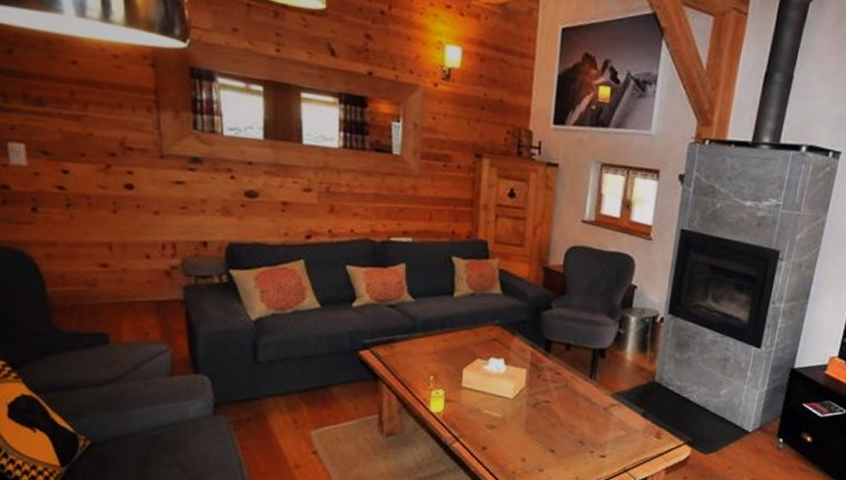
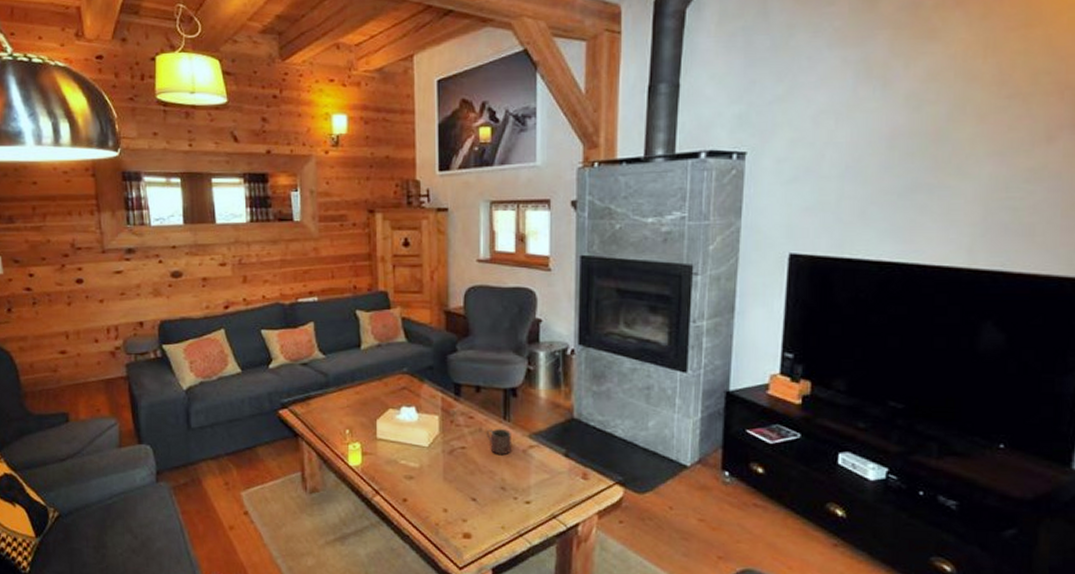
mug: none [571,386,595,412] -> present [486,429,511,456]

